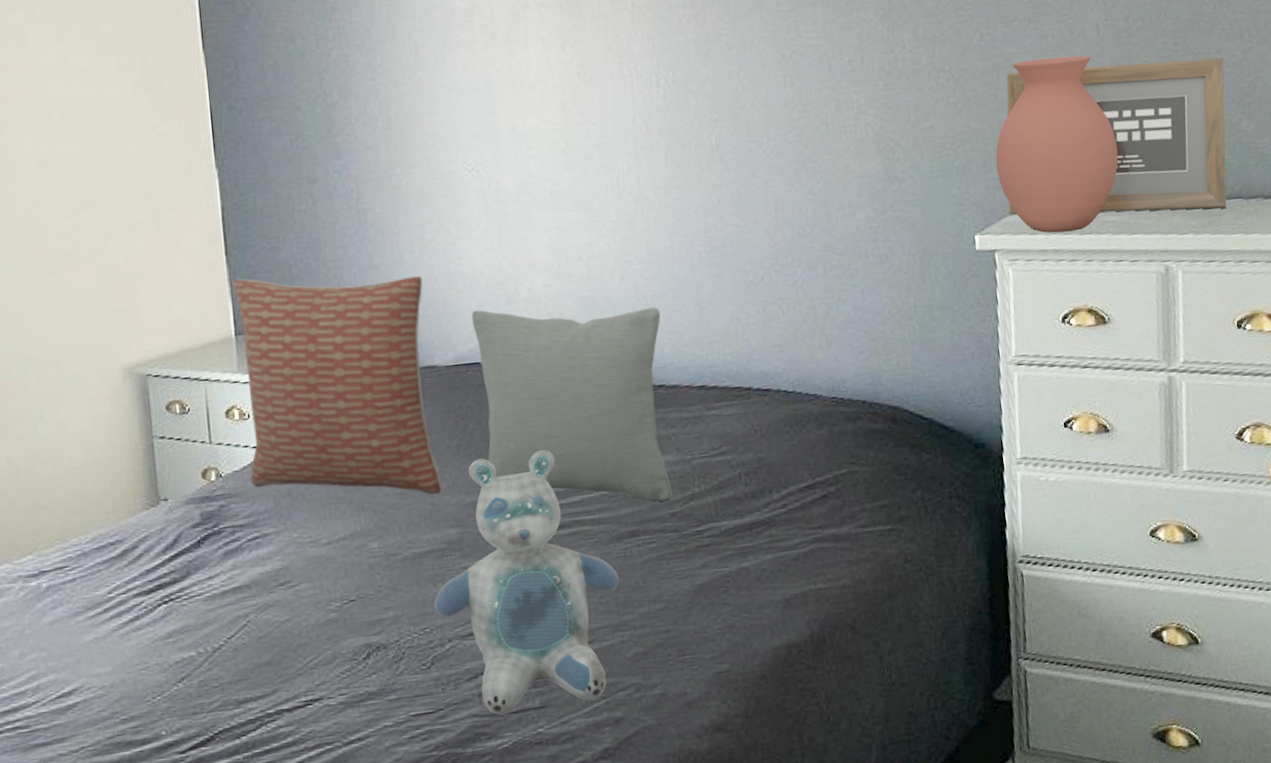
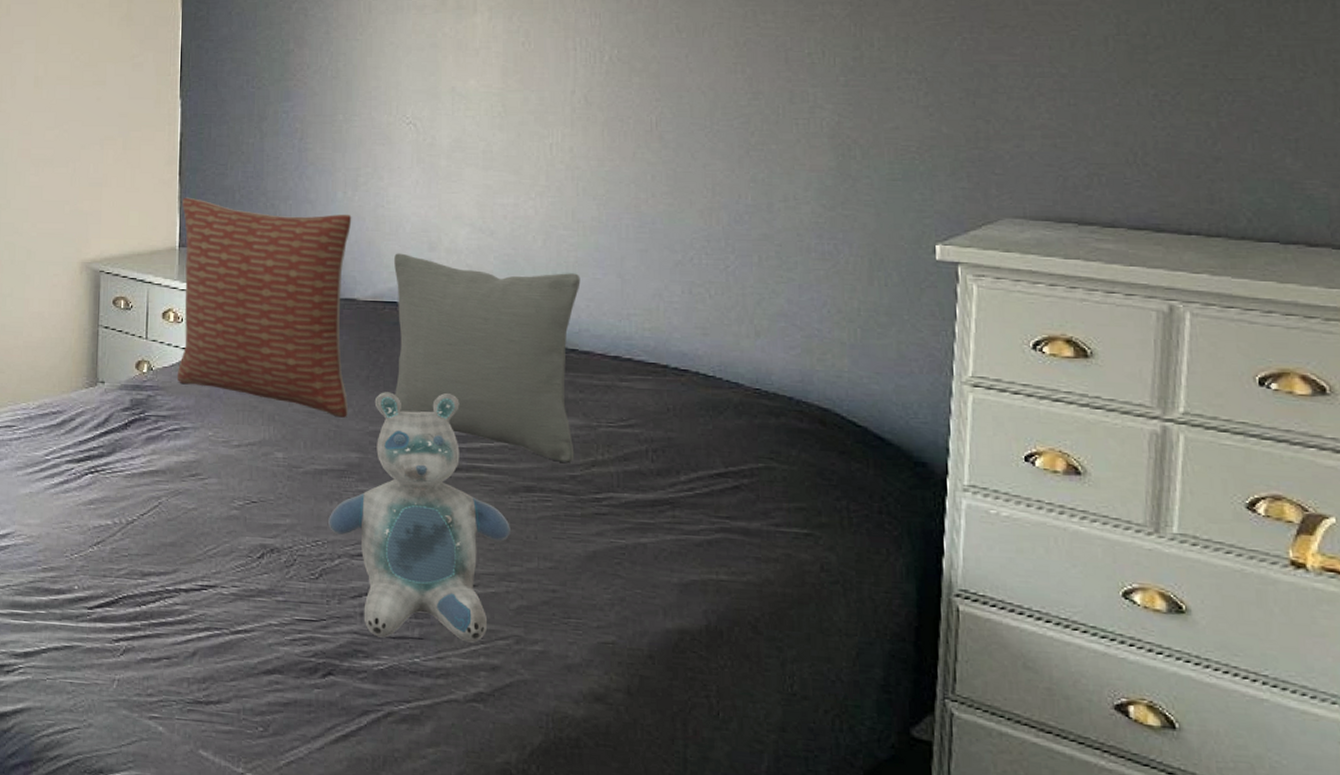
vase: present [995,55,1119,234] -> none [968,69,1120,254]
picture frame: present [1006,58,1227,216] -> none [979,80,1267,251]

